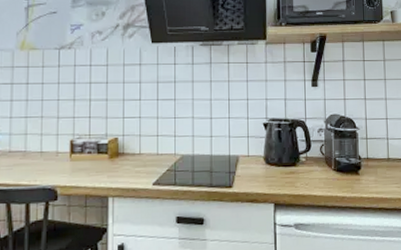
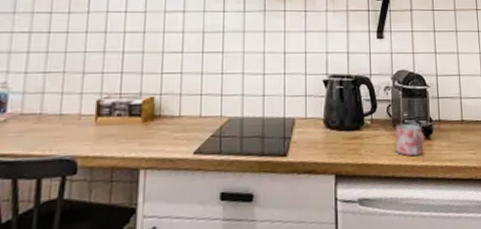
mug: none [327,160,354,189] -> present [395,123,425,157]

